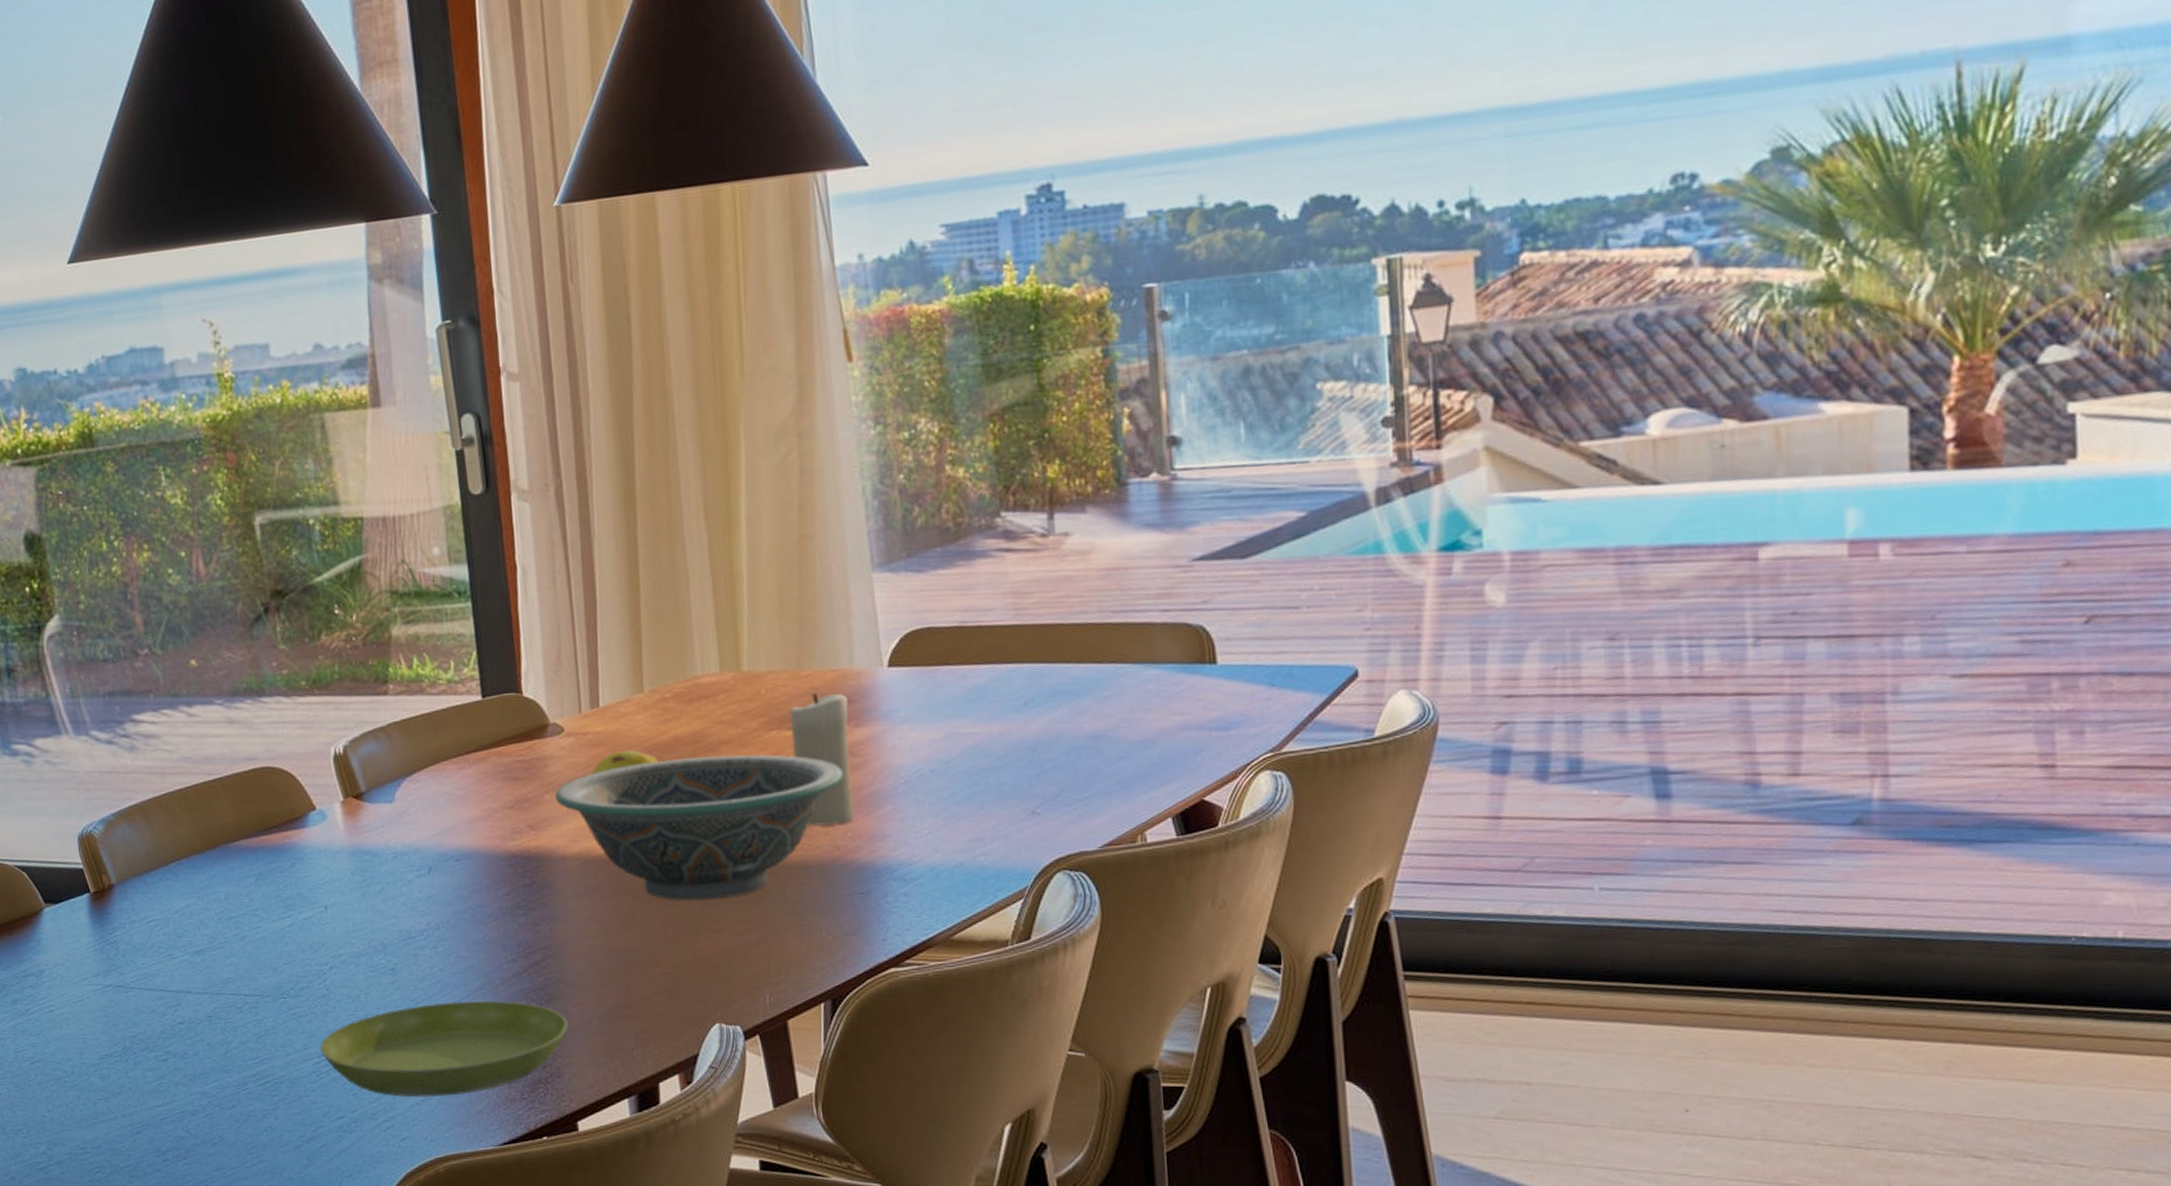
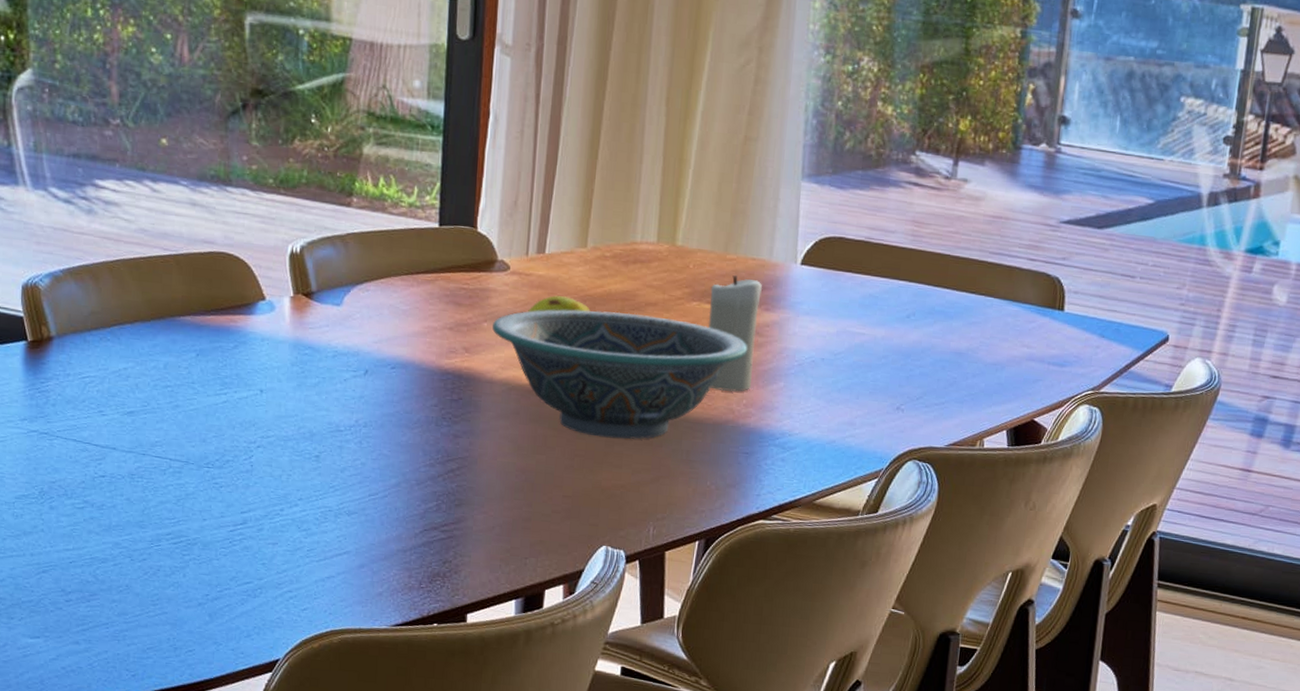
saucer: present [320,1000,568,1098] -> none [237,492,472,577]

